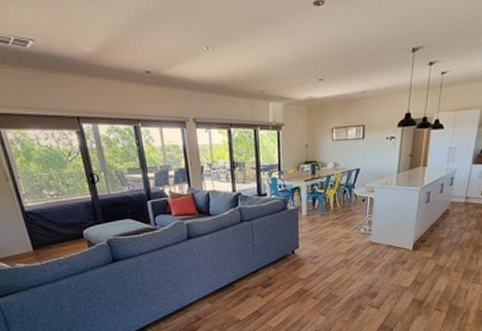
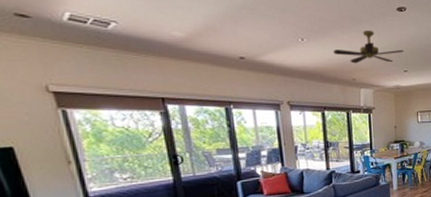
ceiling fan: none [240,32,321,74] -> present [333,30,405,64]

